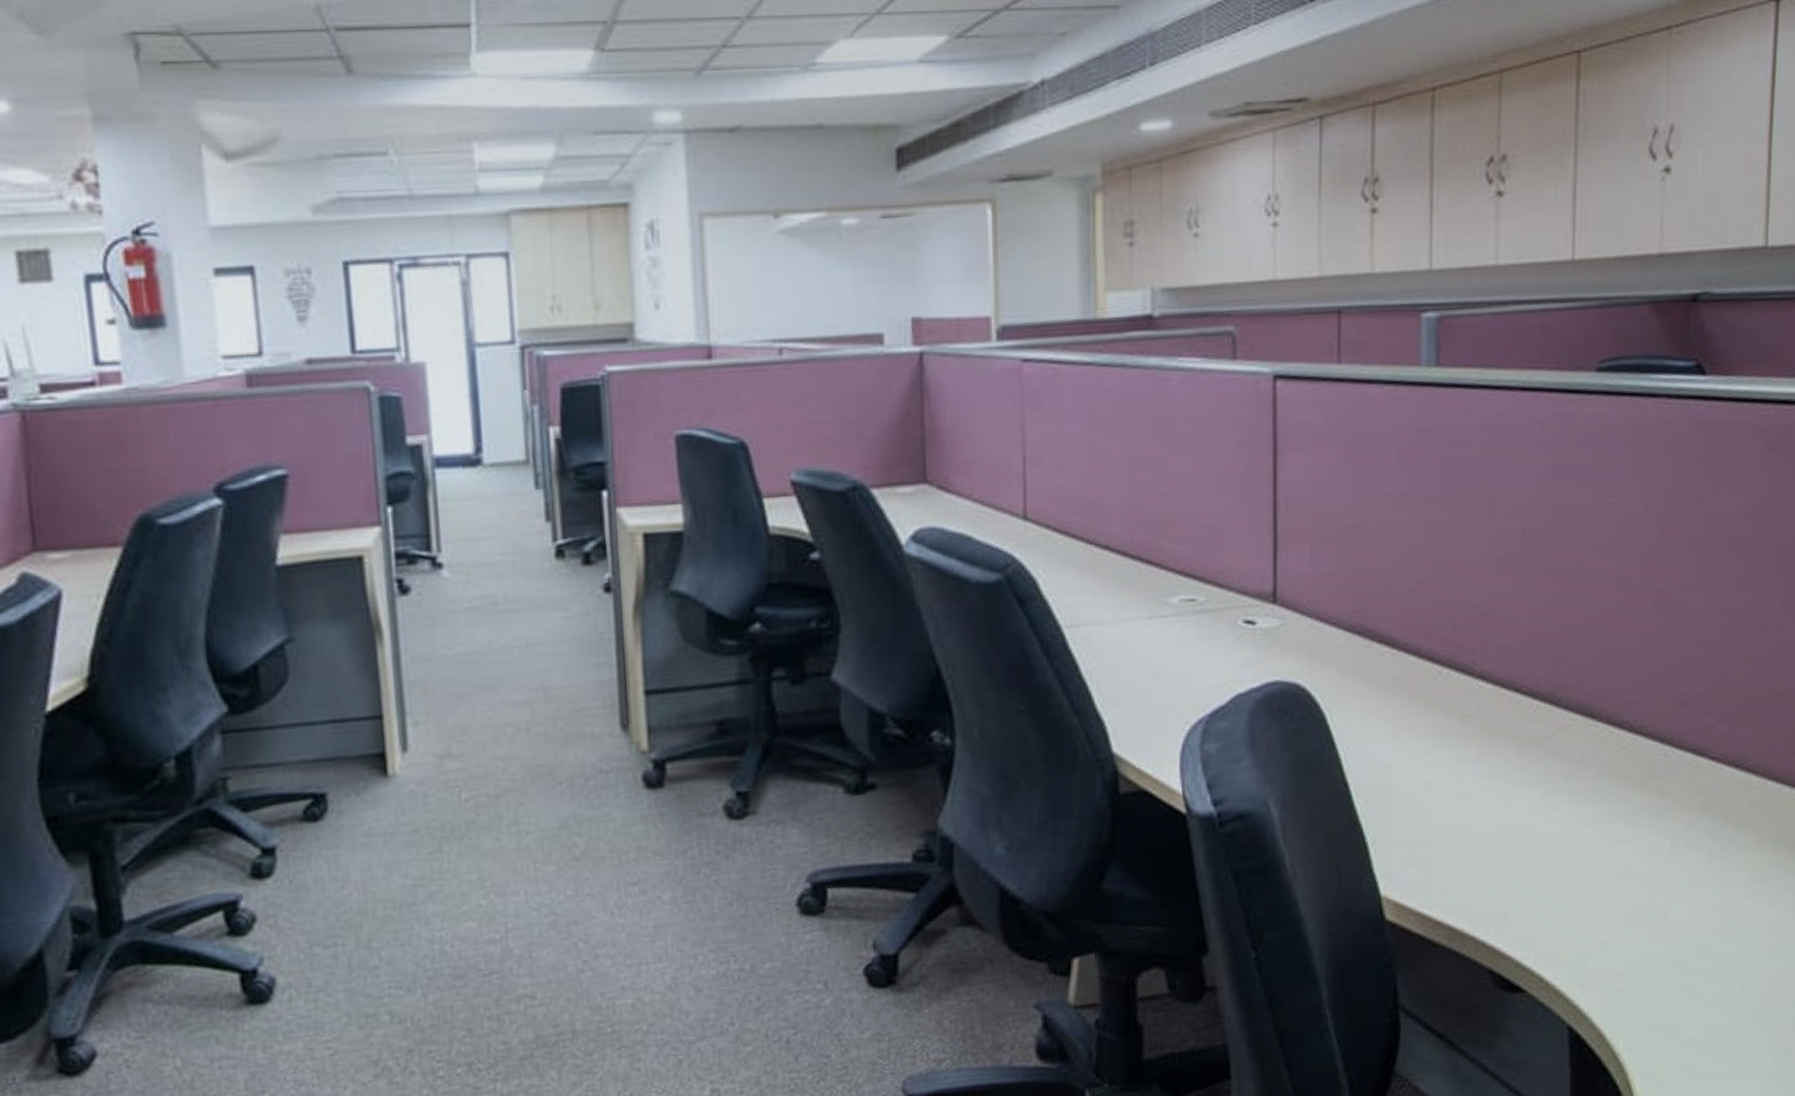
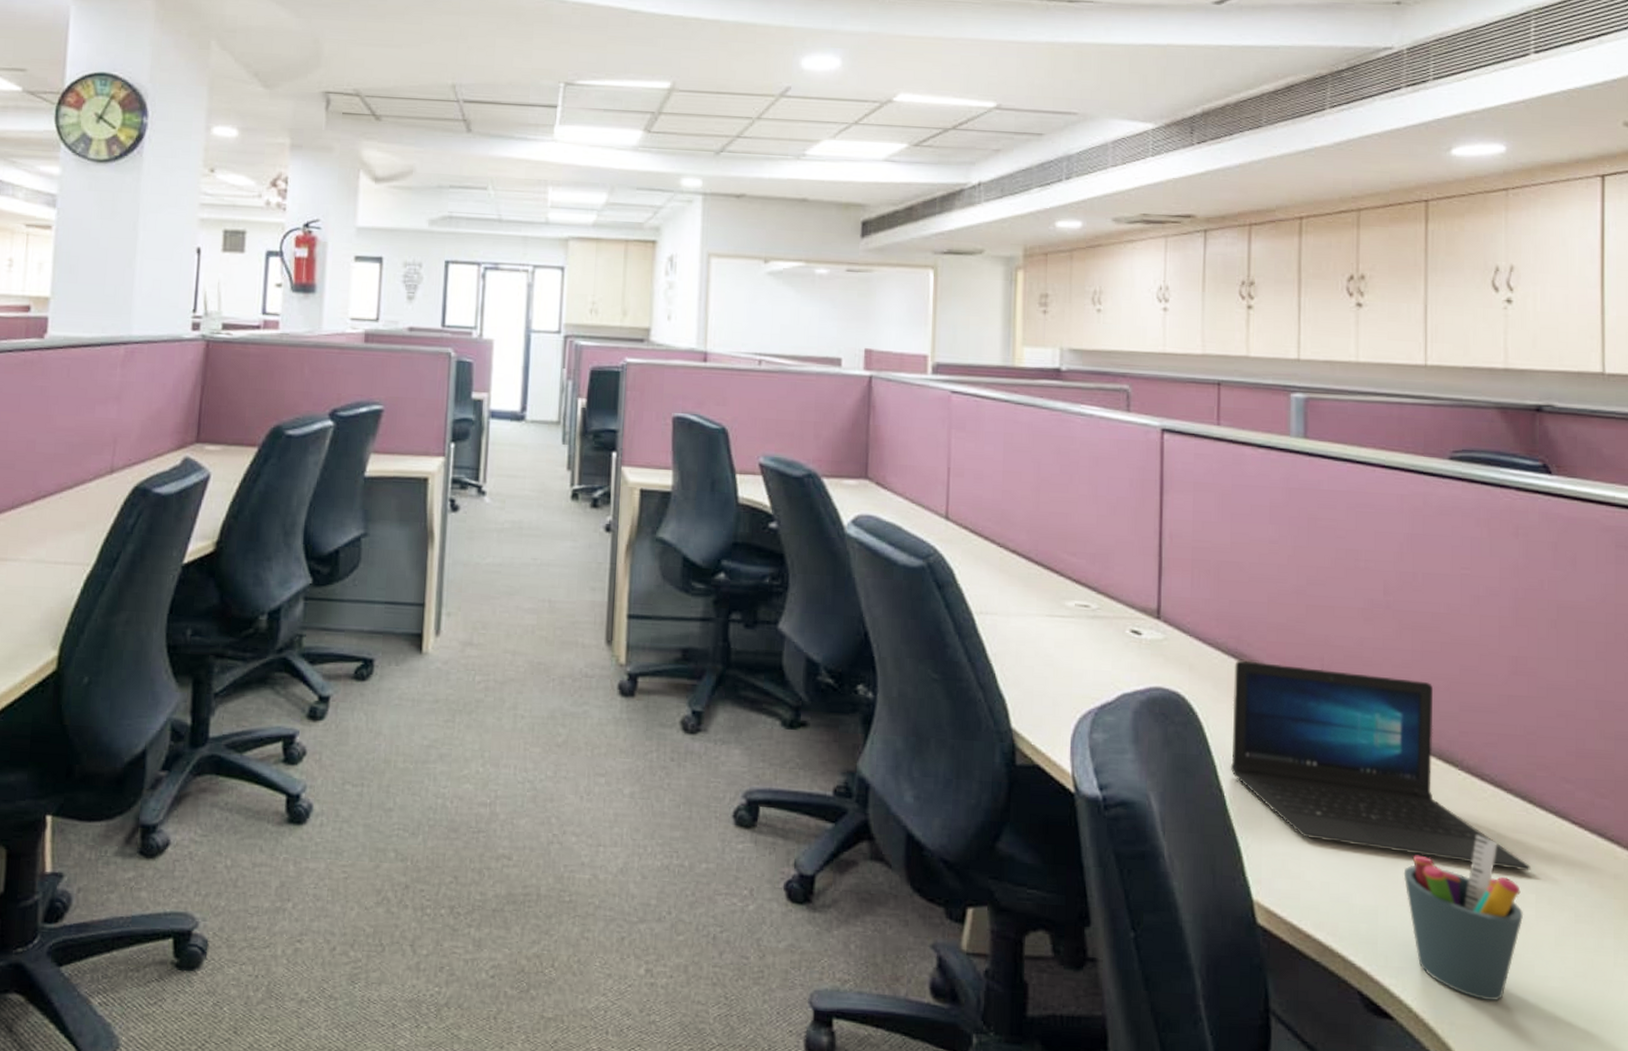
laptop: none [1355,630,1667,821] -> present [1230,660,1531,872]
pen holder: none [1537,787,1658,956] -> present [1403,835,1524,1002]

